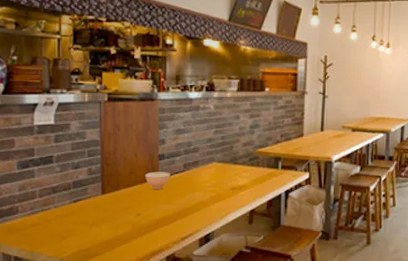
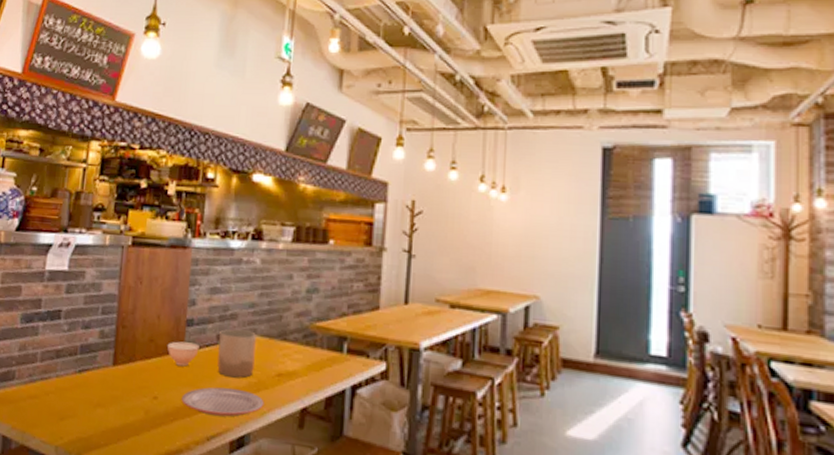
plate: none [160,201,223,223] -> present [181,387,265,417]
cup: none [186,159,214,194] -> present [217,329,256,378]

